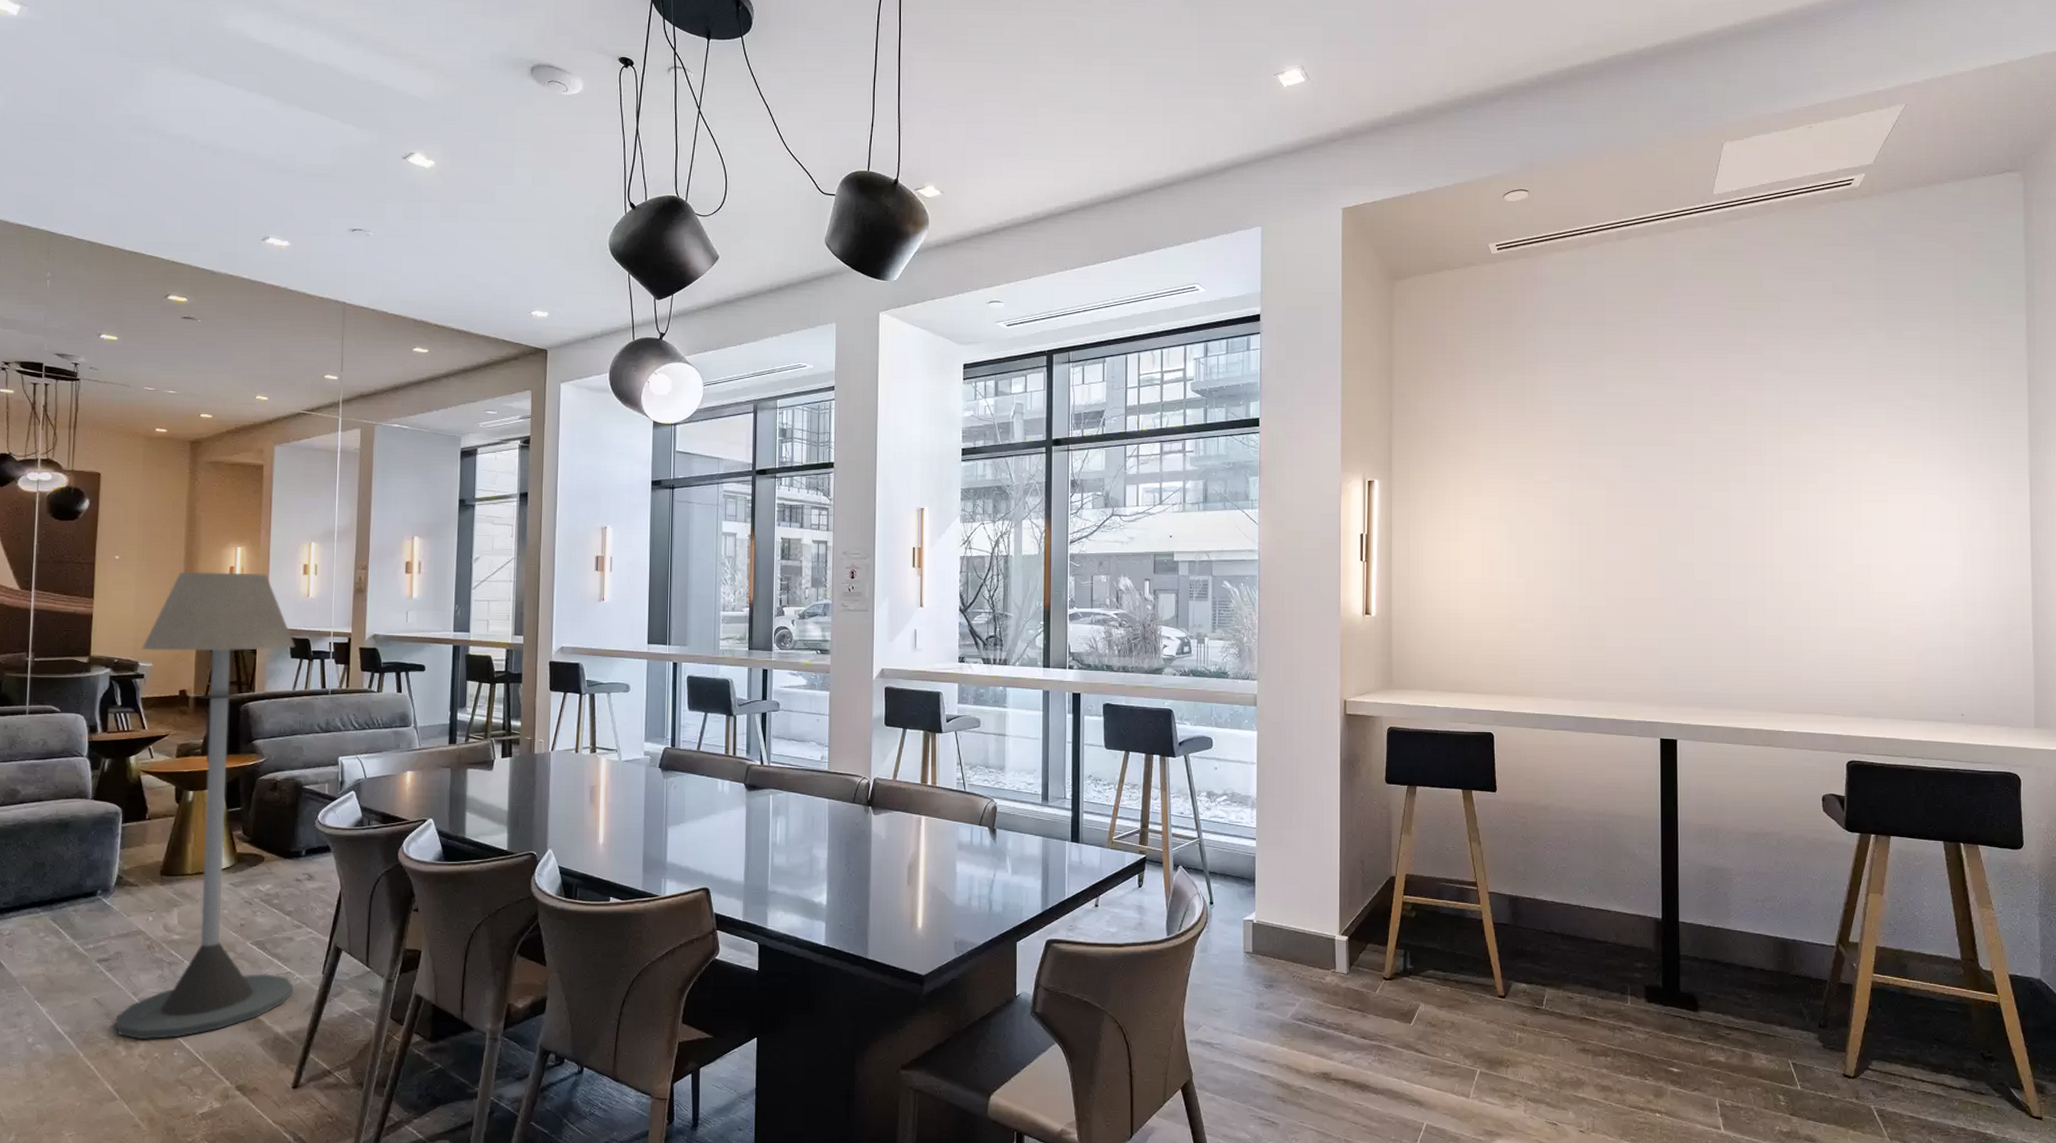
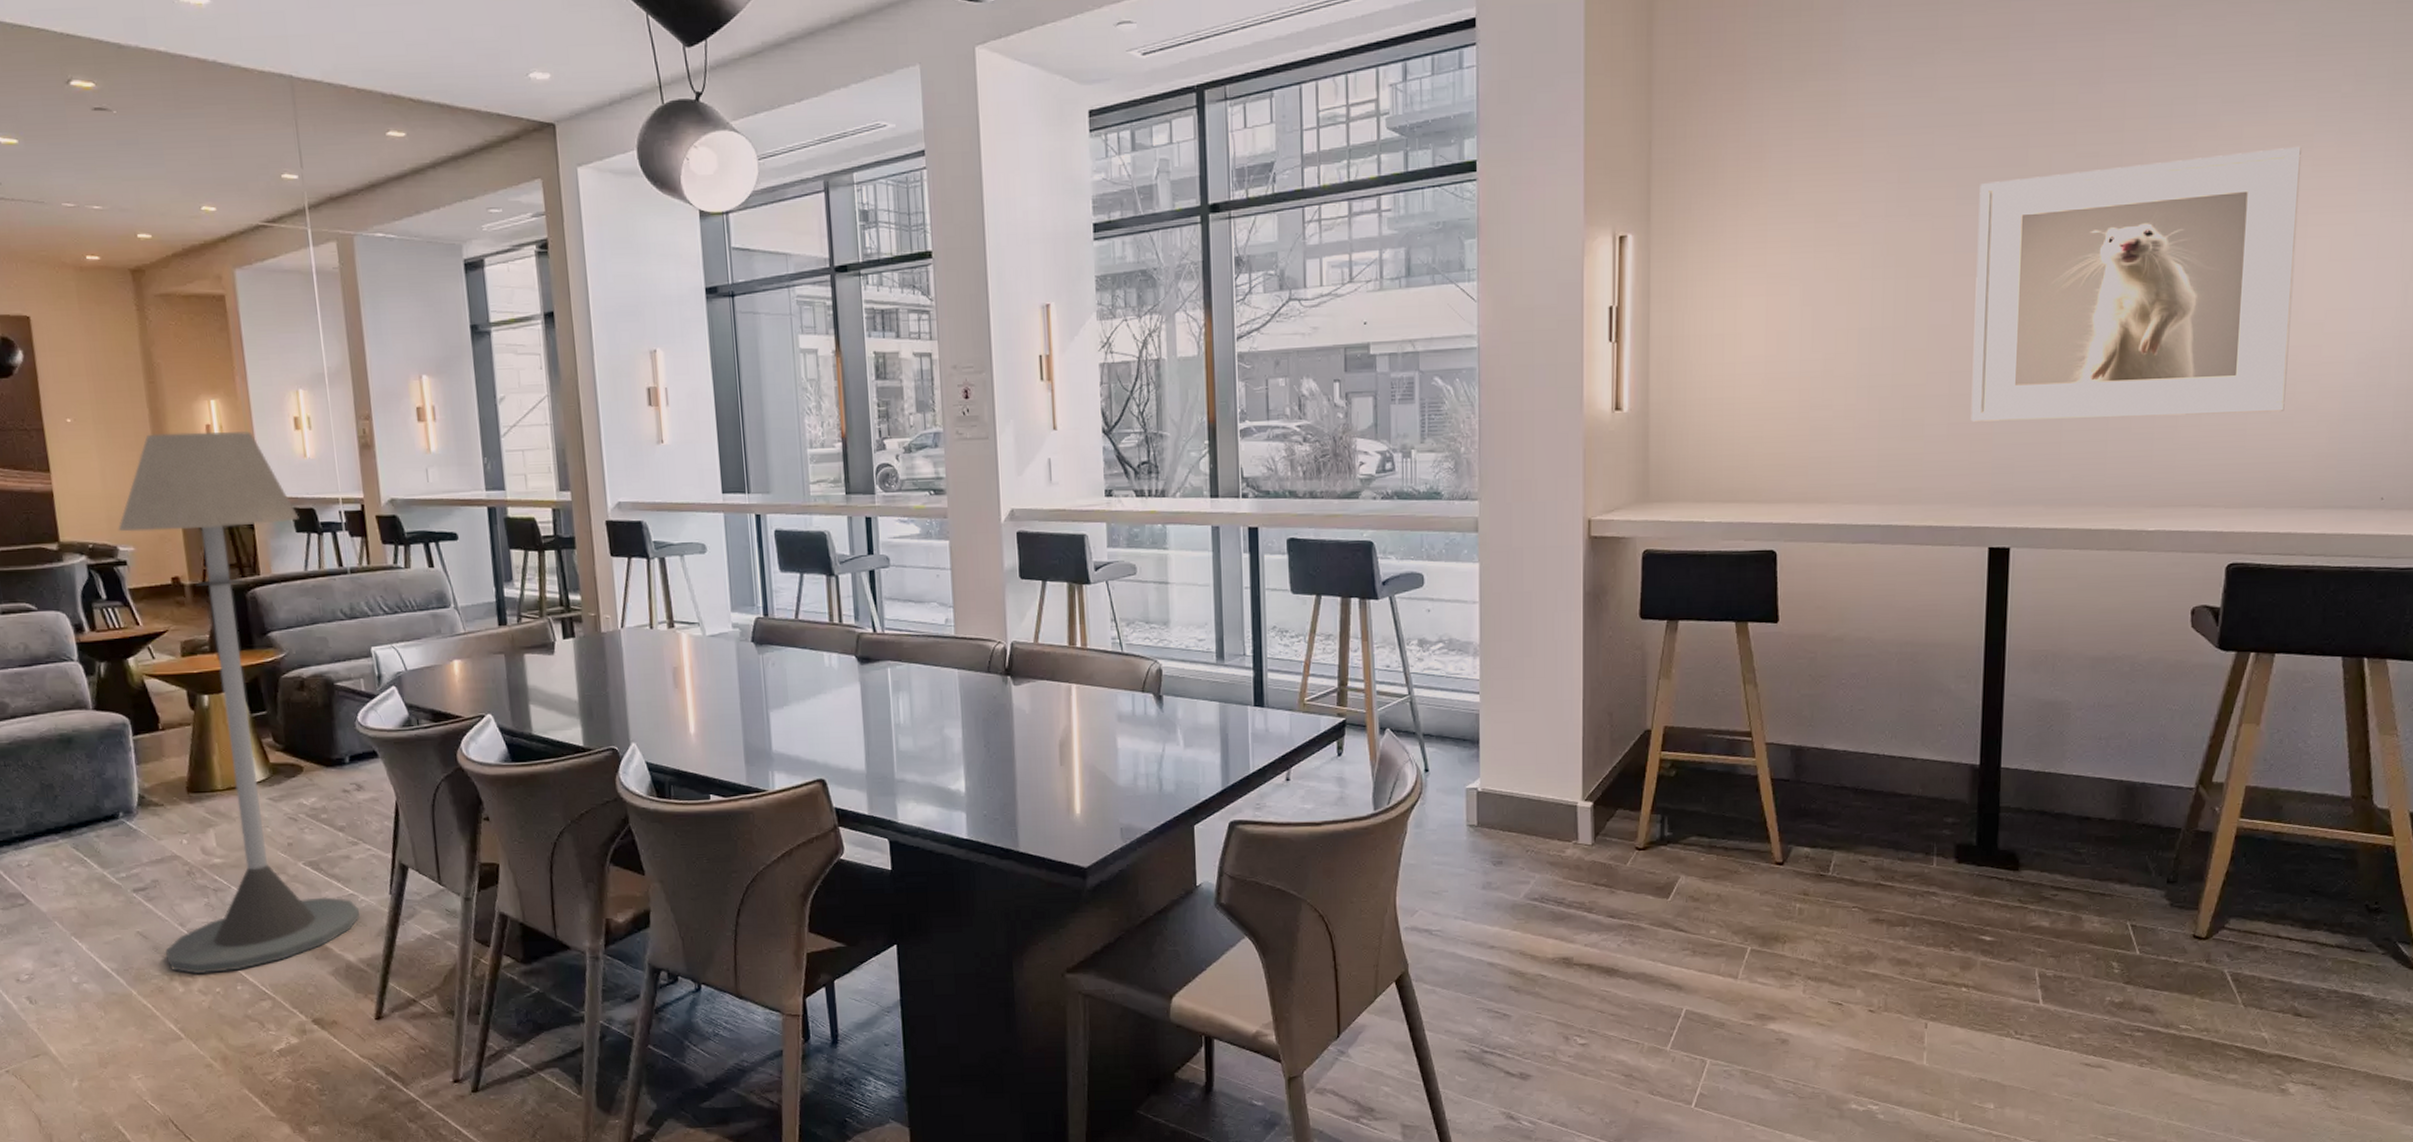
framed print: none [1641,443,1882,643] -> present [1970,146,2301,422]

